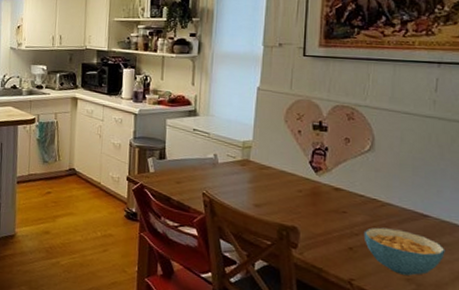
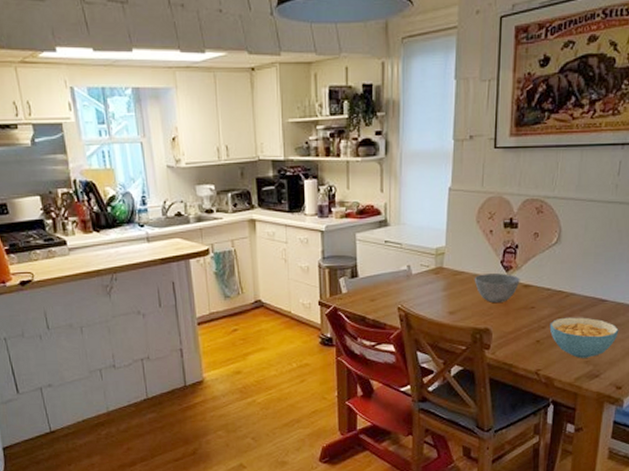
bowl: none [281,171,330,203] -> present [474,273,520,302]

